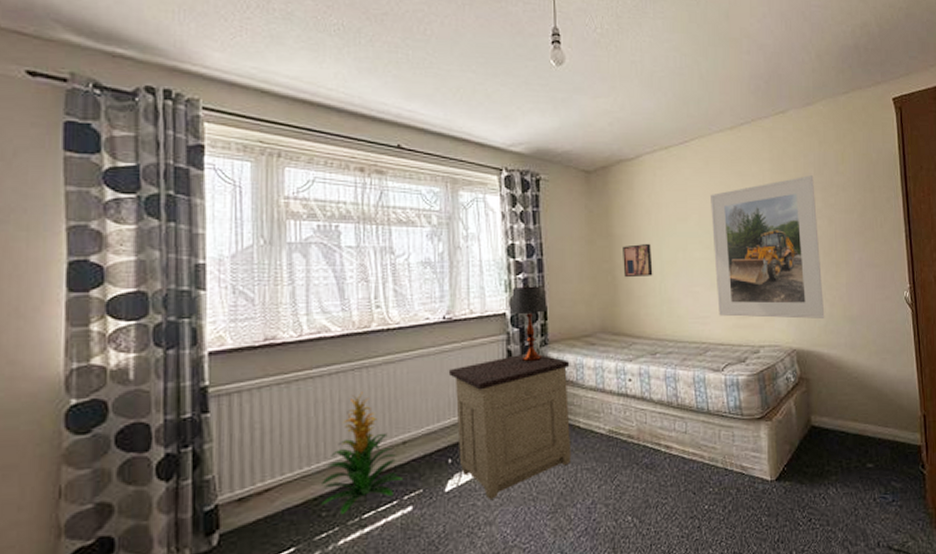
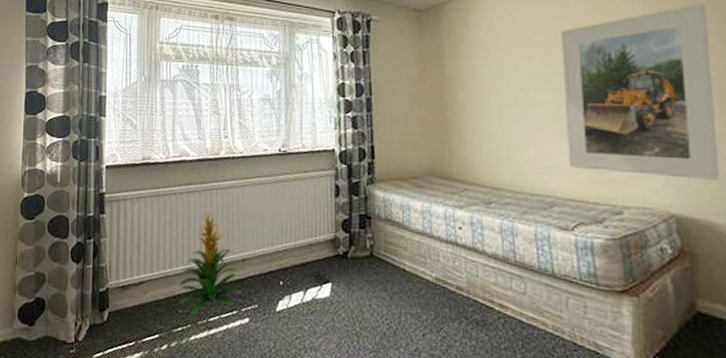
nightstand: present [448,353,572,499] -> none [282,189,396,326]
table lamp: present [510,286,547,362] -> none [339,124,375,199]
wall art: present [623,243,653,278] -> none [455,84,489,121]

